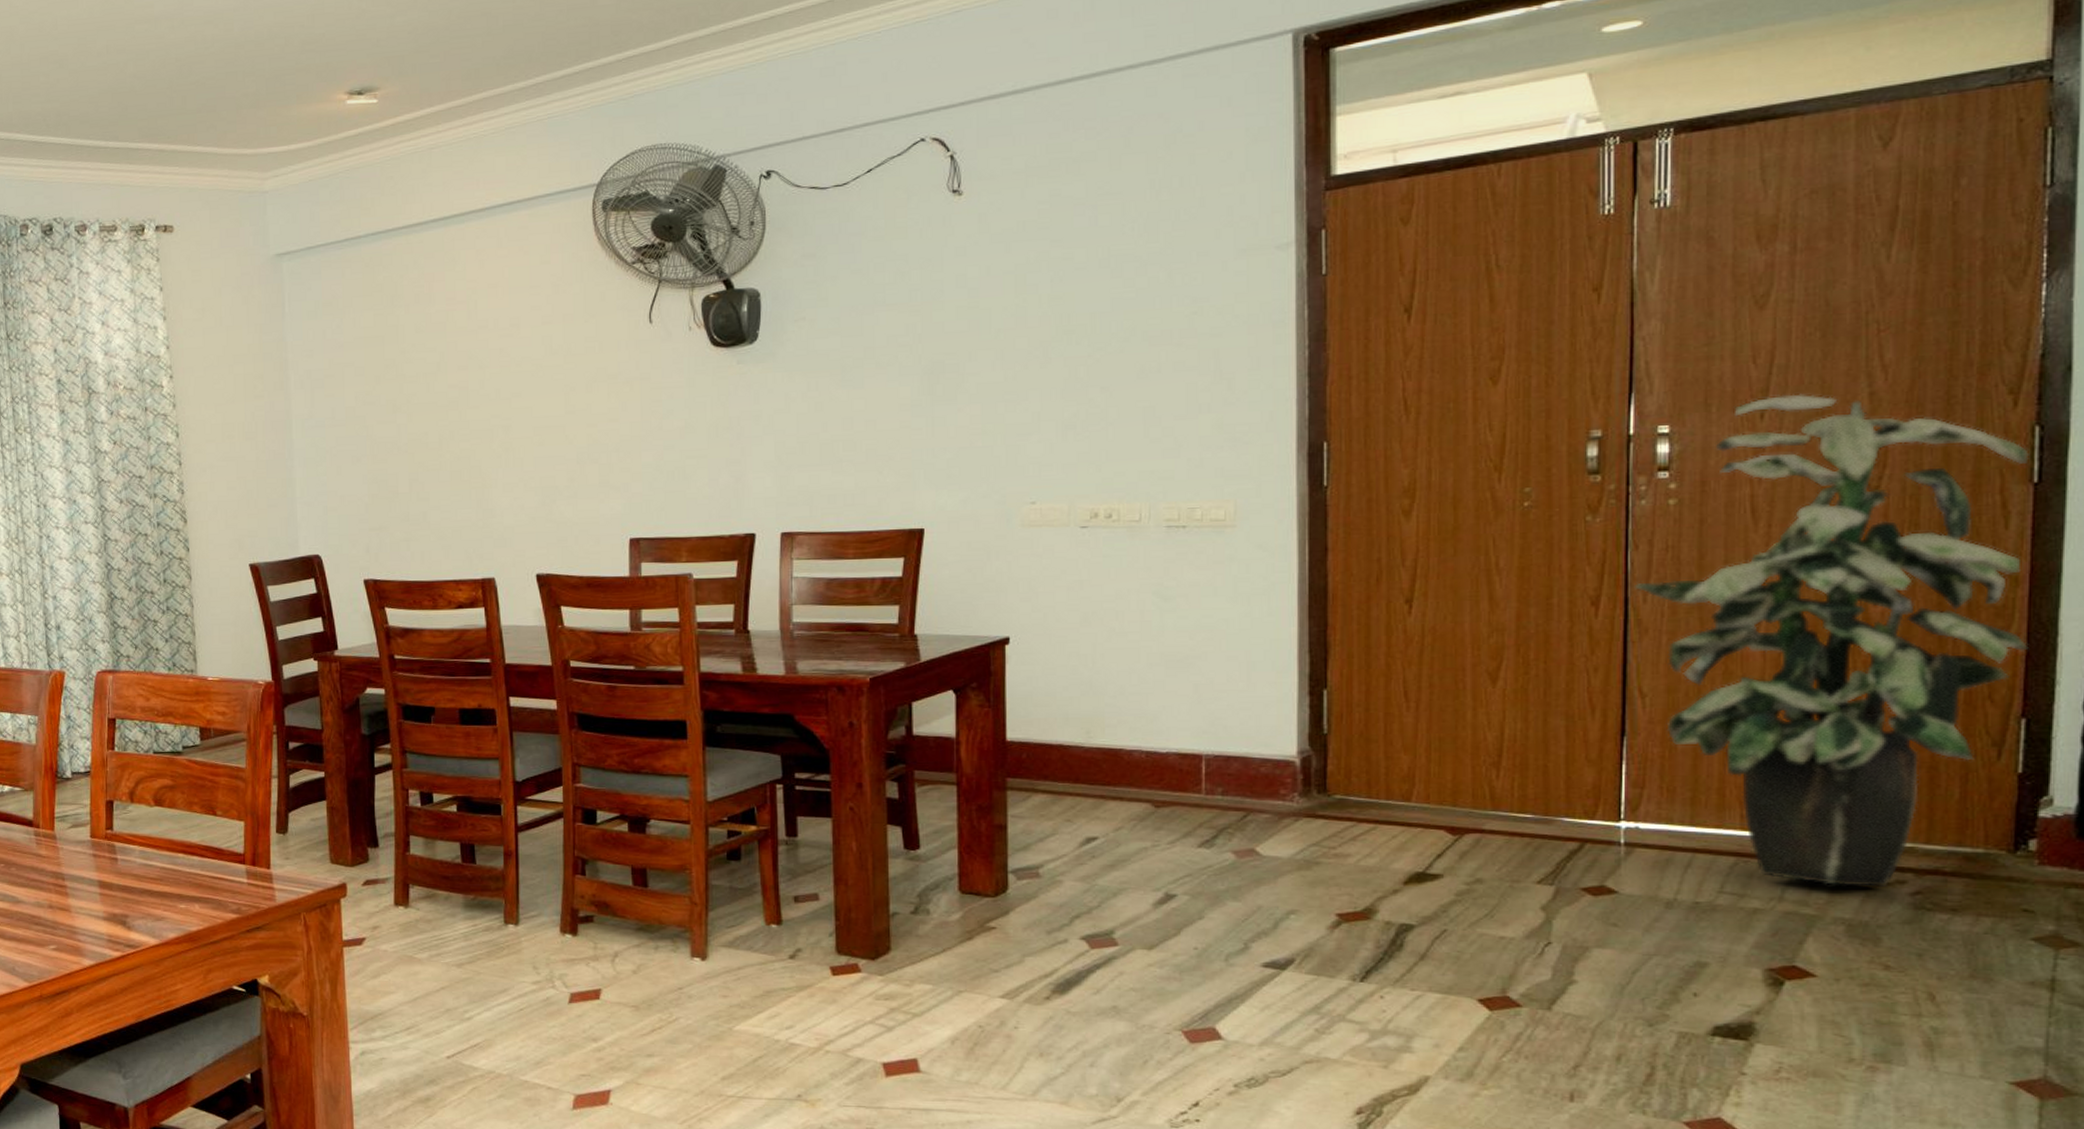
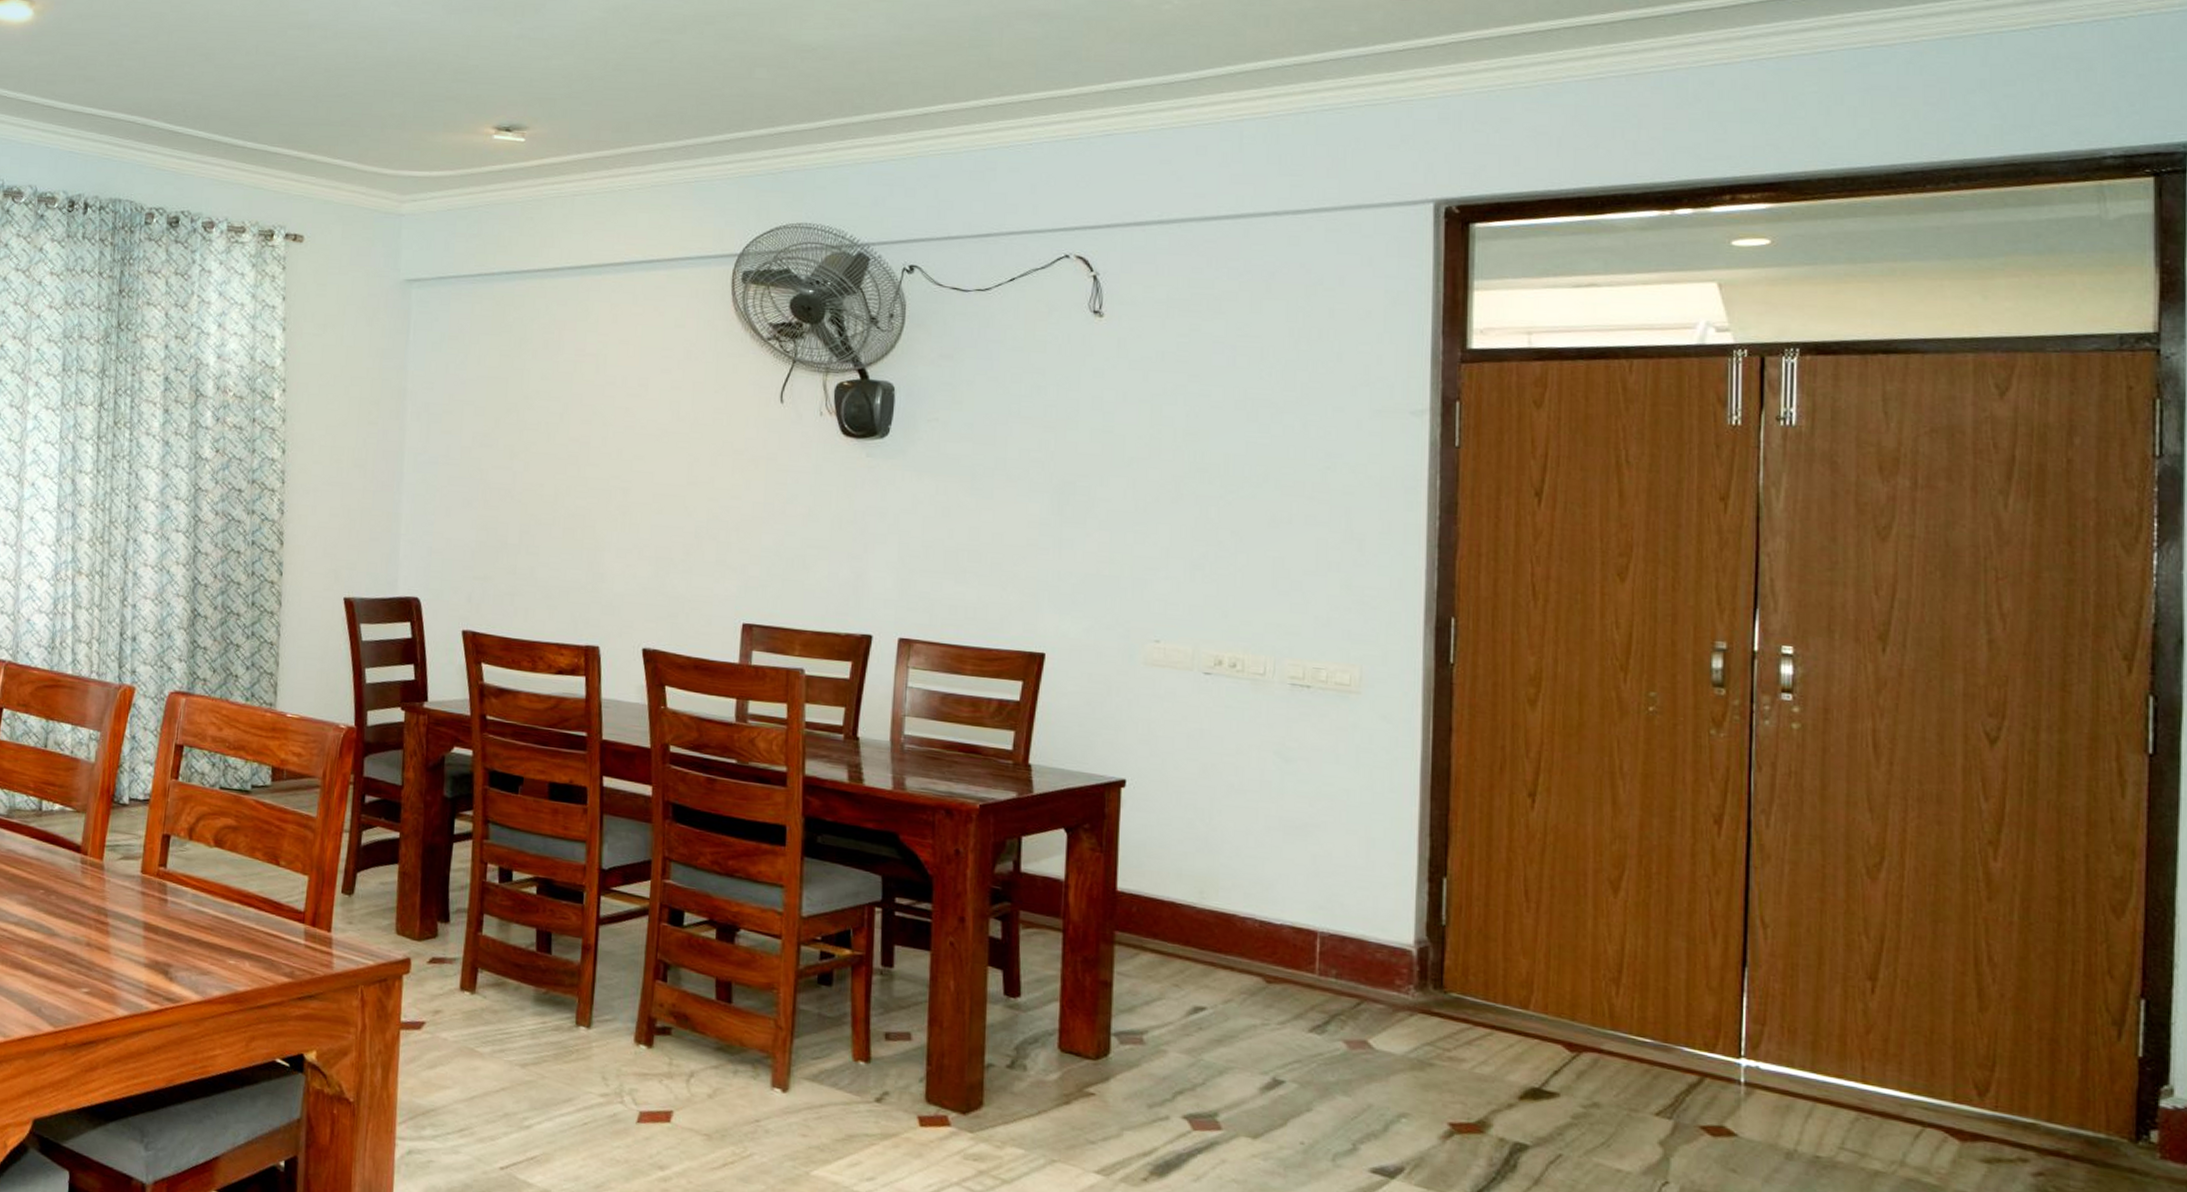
indoor plant: present [1633,393,2029,887] -> none [1756,630,2147,1163]

